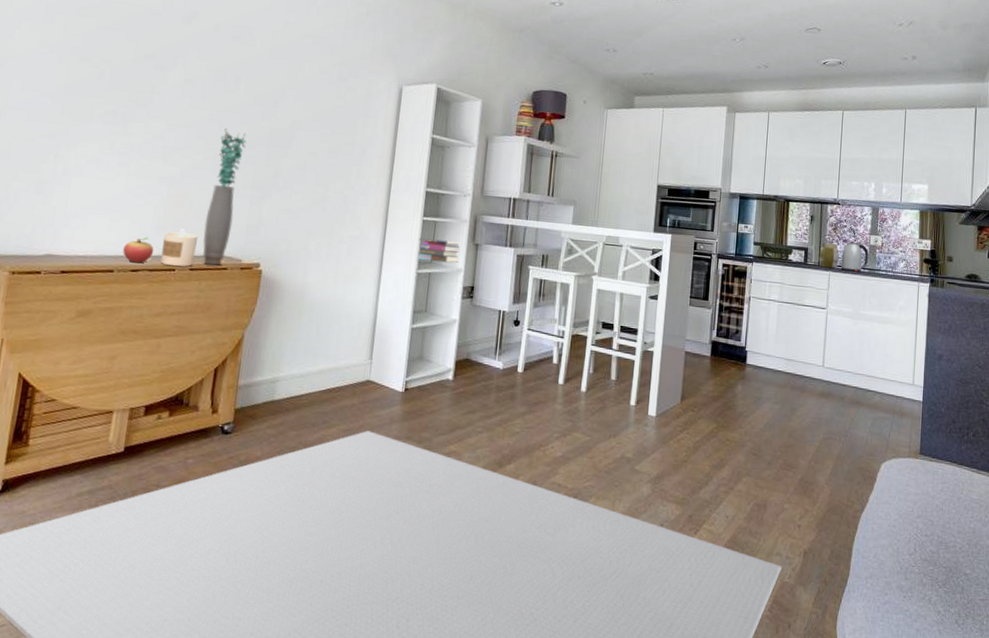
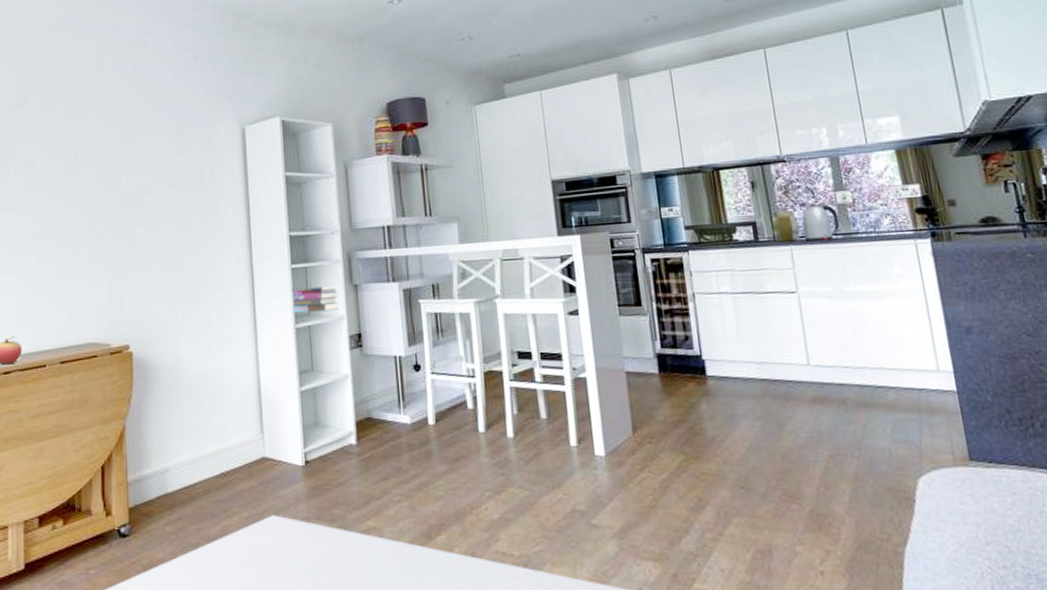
candle: present [160,229,199,267] -> none [30,321,64,363]
vase: present [202,128,246,266] -> none [67,208,95,355]

